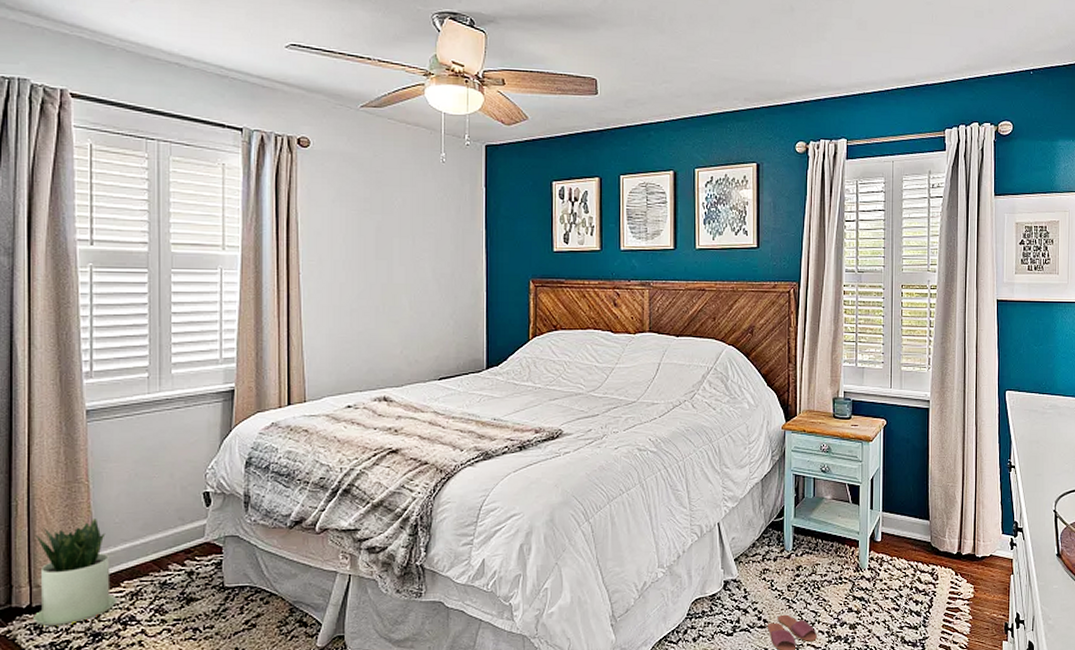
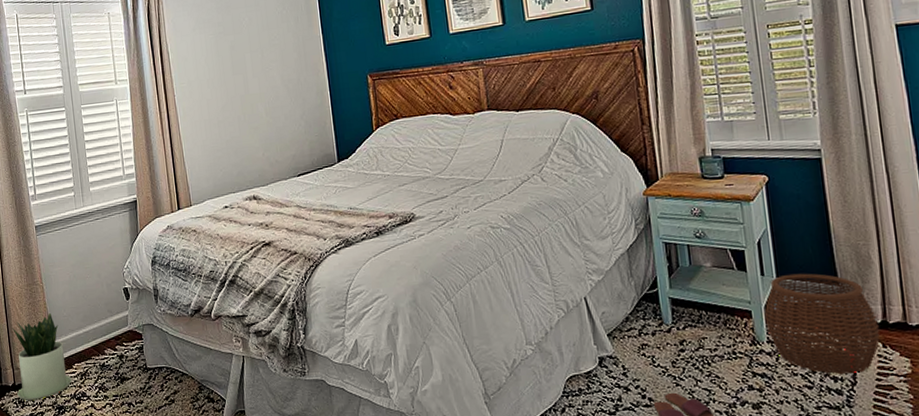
woven basket: none [869,508,955,599] -> present [764,273,880,375]

